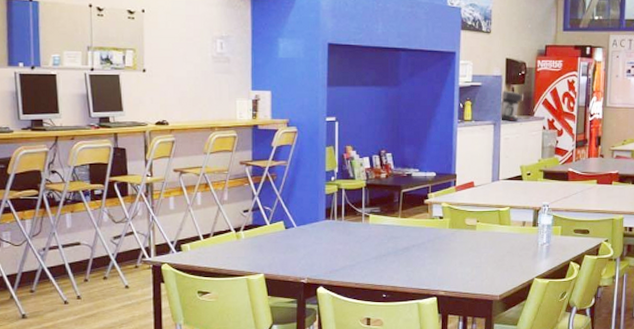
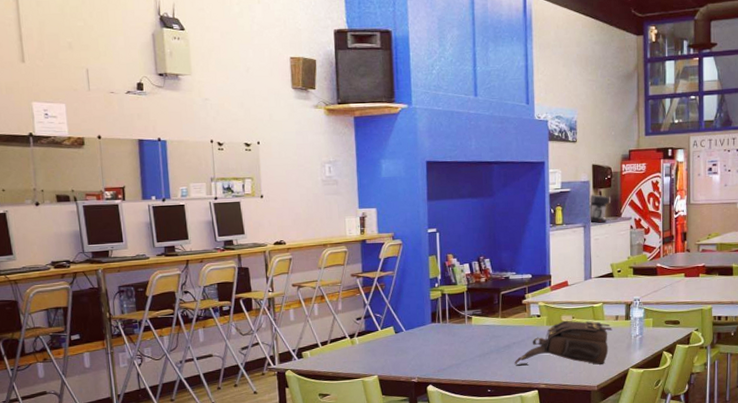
satchel: none [413,224,519,273] -> present [514,320,612,366]

